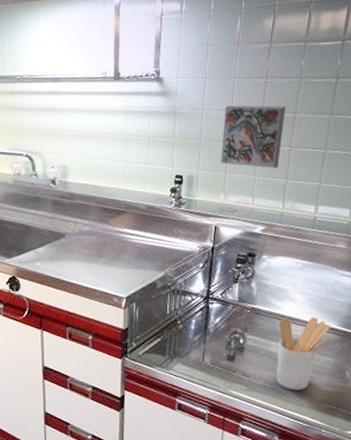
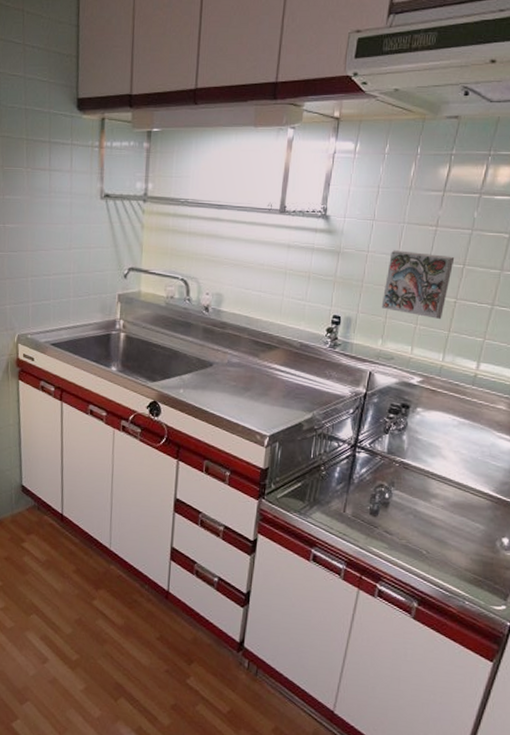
utensil holder: present [277,317,330,390] -> none [421,476,483,556]

